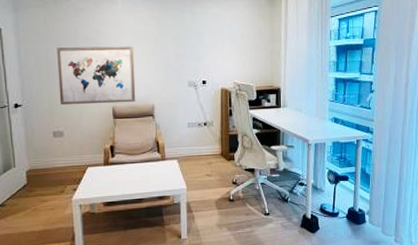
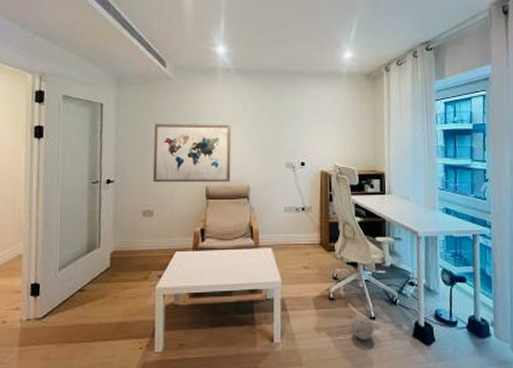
decorative ball: none [248,211,267,232] -> present [350,314,373,340]

